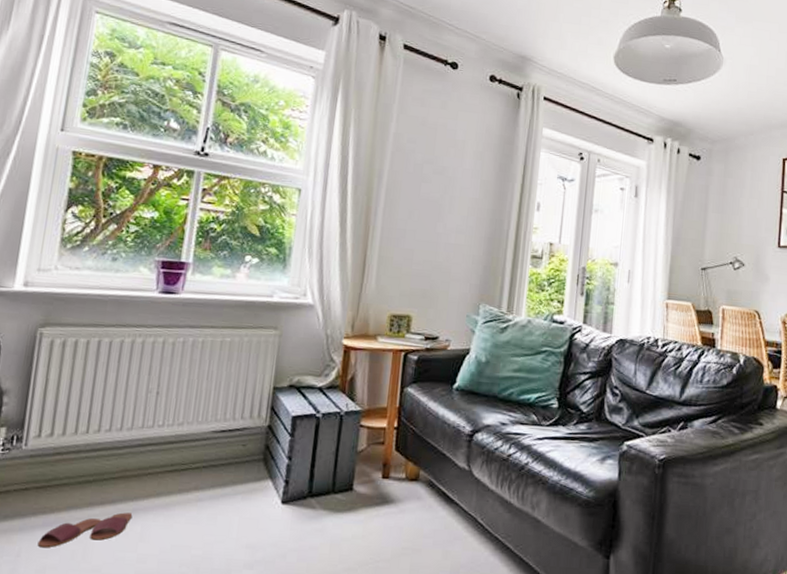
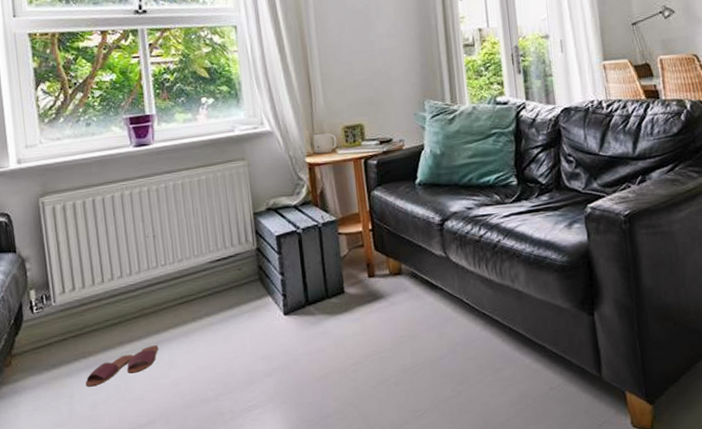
mug: none [353,316,381,339] -> present [312,132,337,154]

